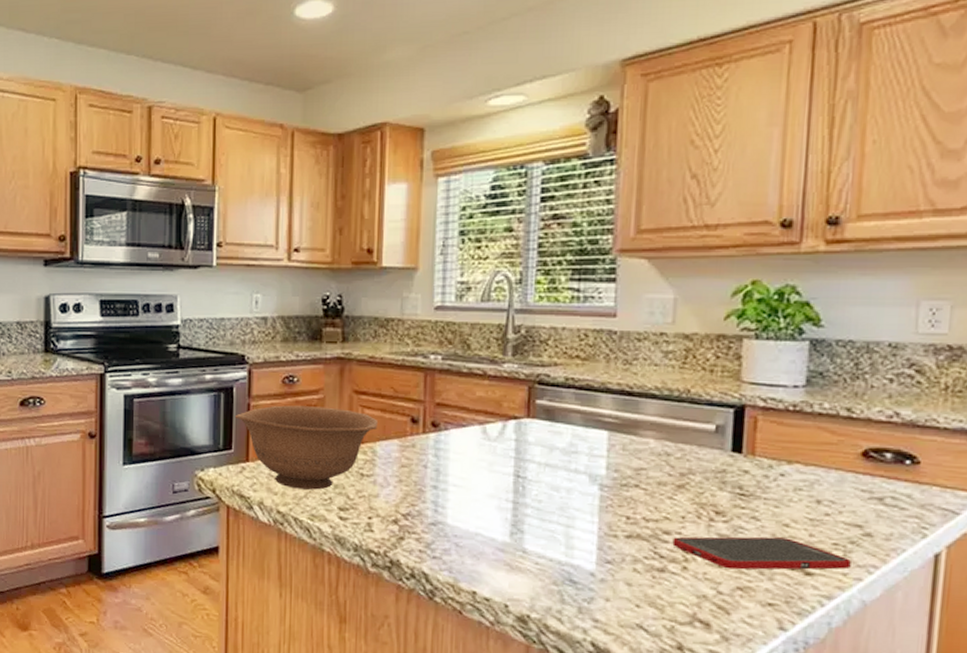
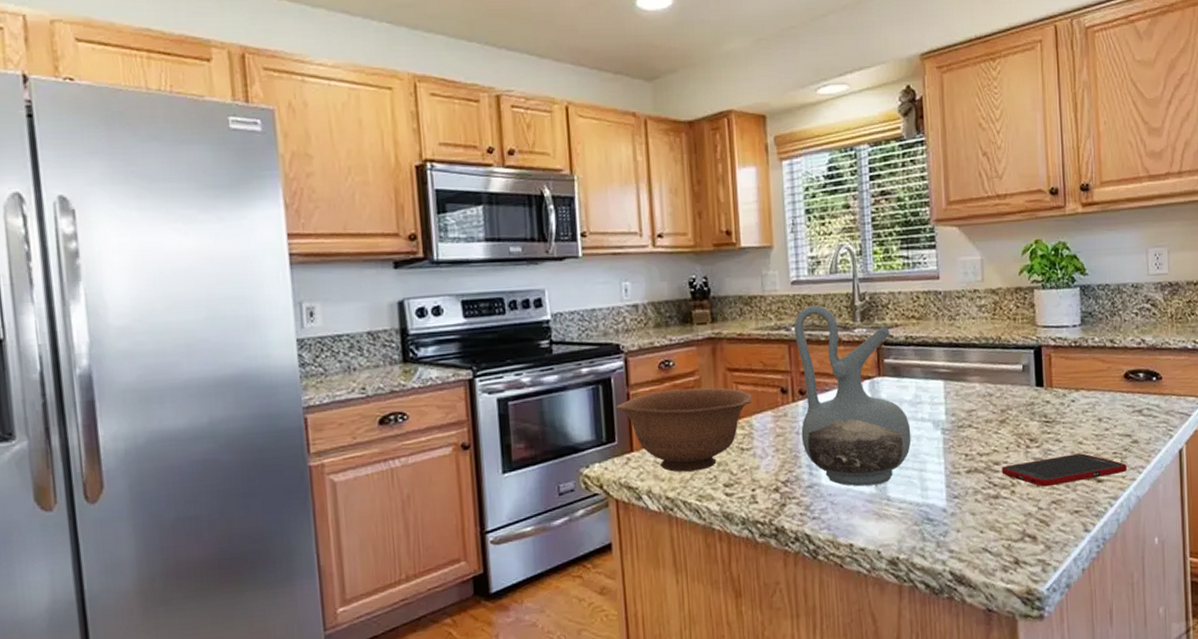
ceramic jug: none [429,334,561,534] -> present [794,305,911,487]

